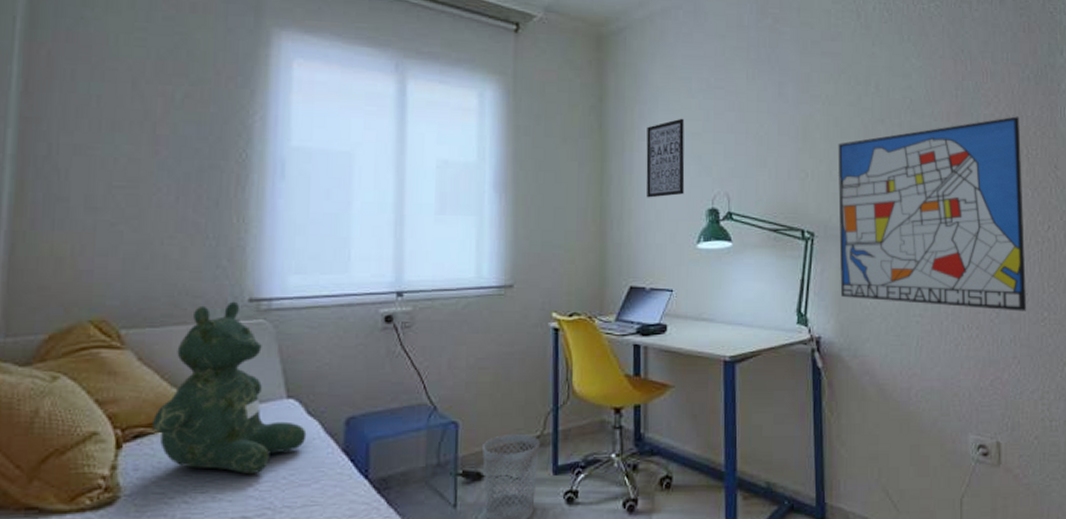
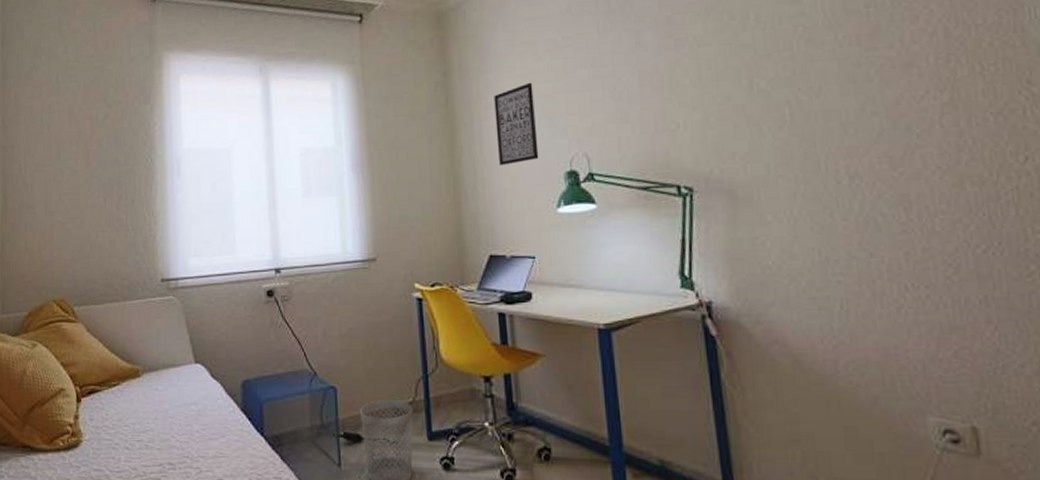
teddy bear: present [153,301,307,475] -> none [100,281,212,428]
wall art: present [838,116,1027,312] -> none [713,27,1002,265]

